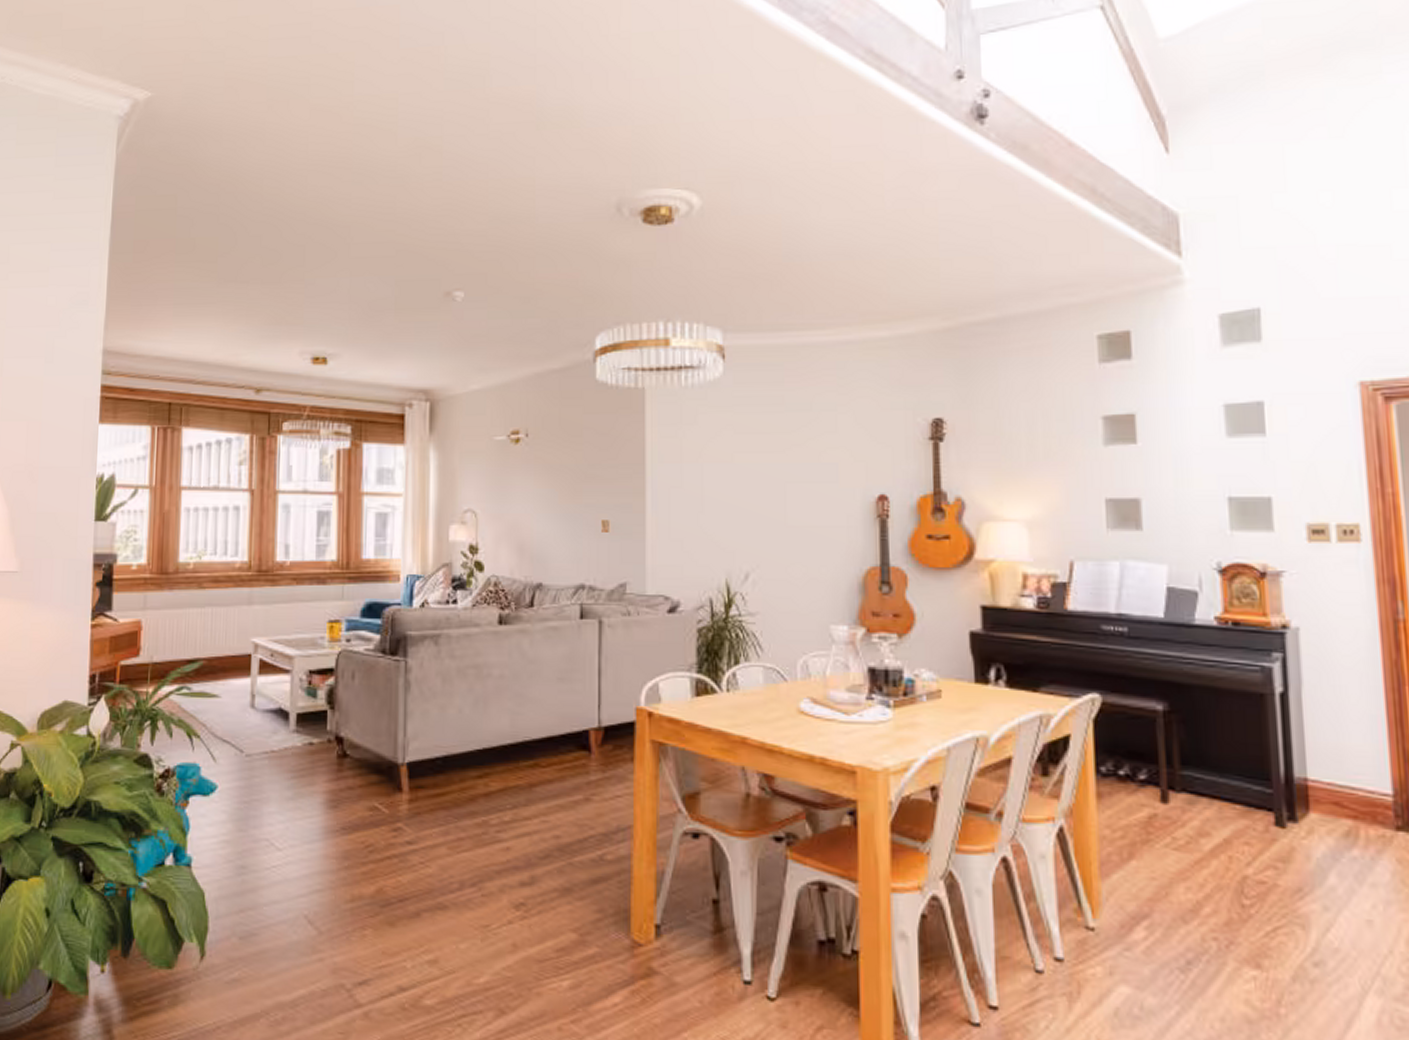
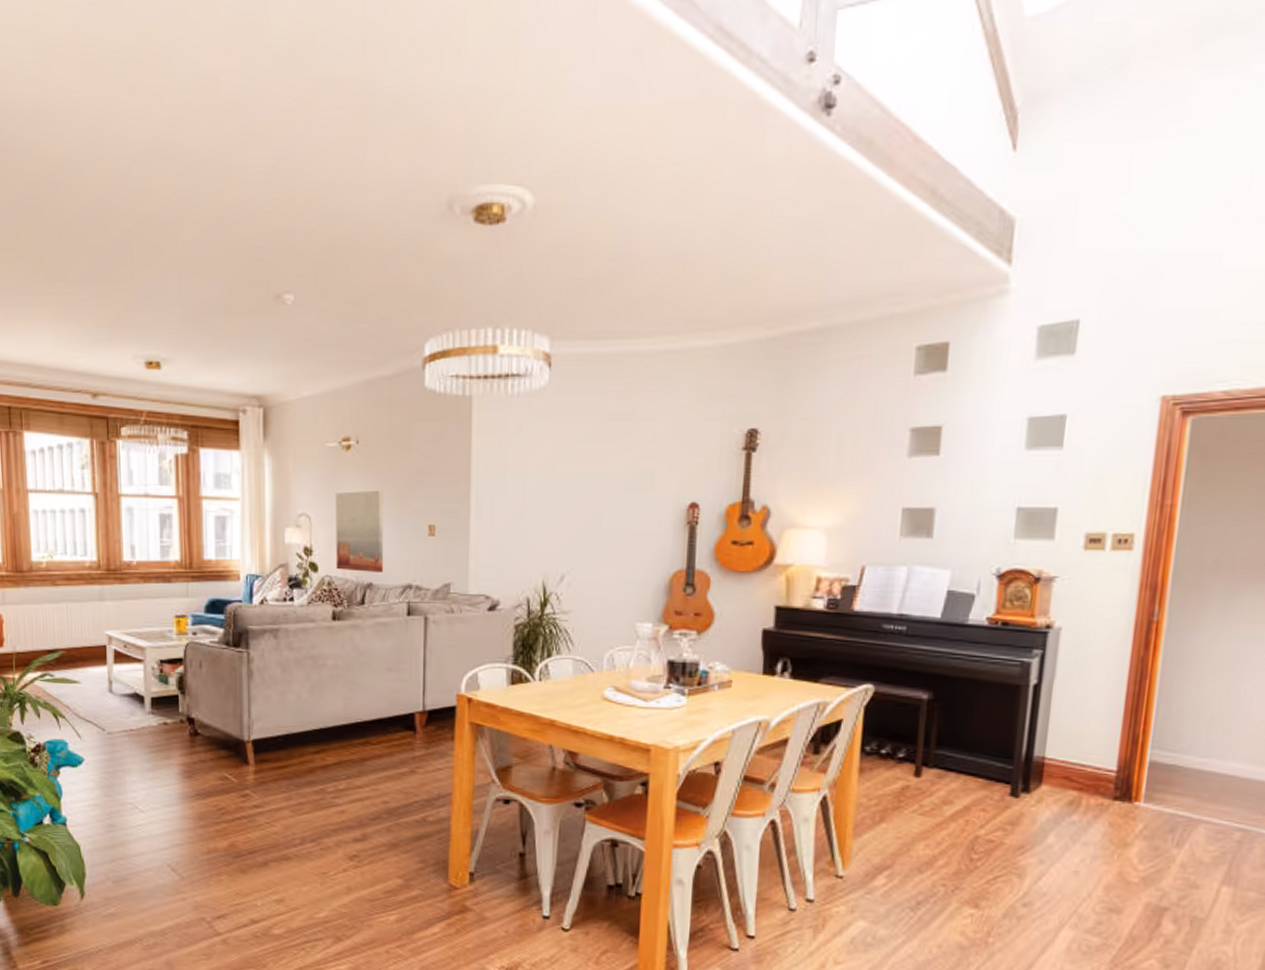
wall art: none [503,484,554,571] -> present [335,490,383,572]

